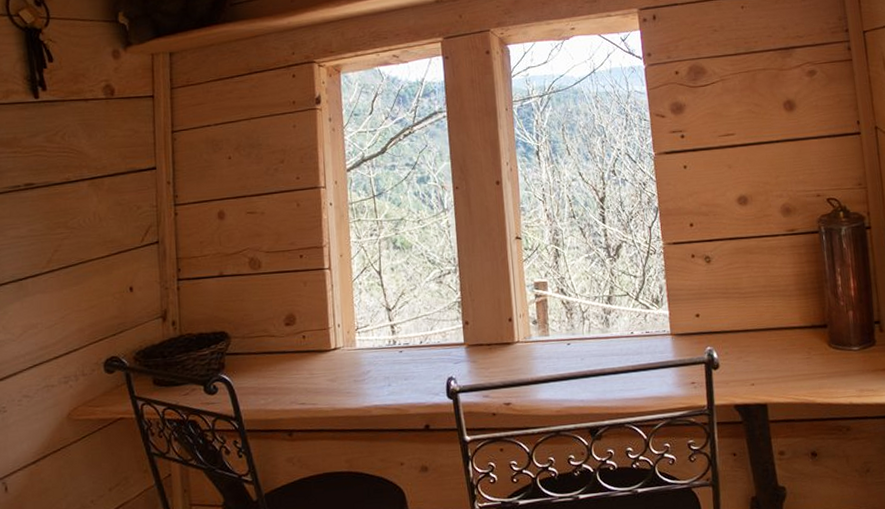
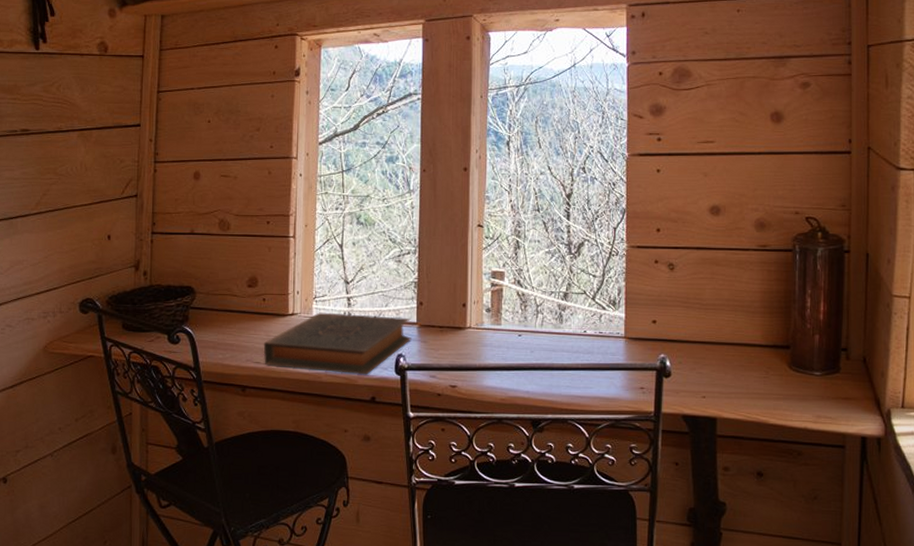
hardback book: none [307,339,461,406] -> present [263,312,411,375]

